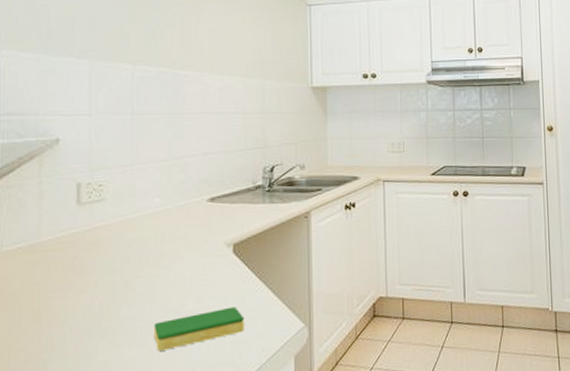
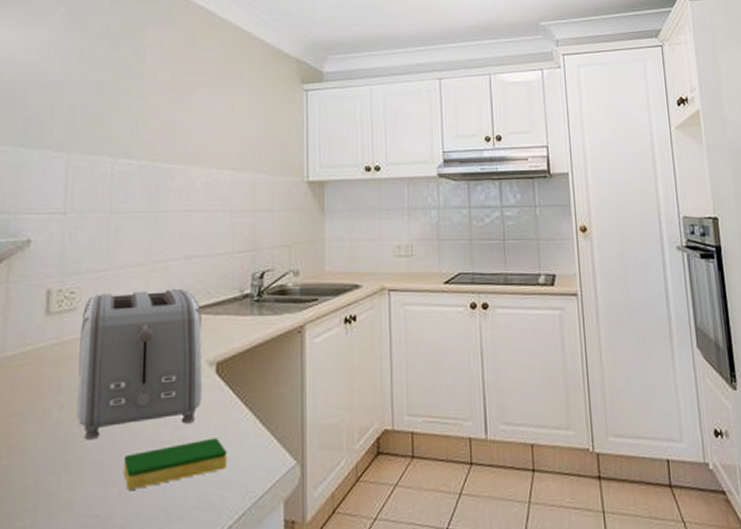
toaster: none [110,181,221,311] -> present [76,288,203,440]

